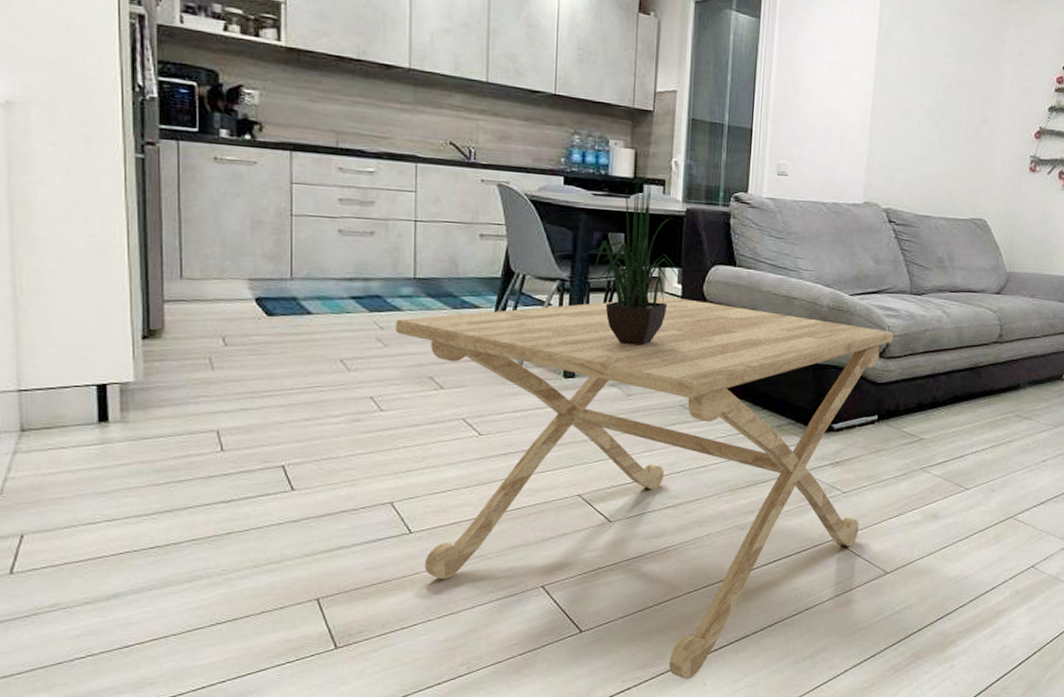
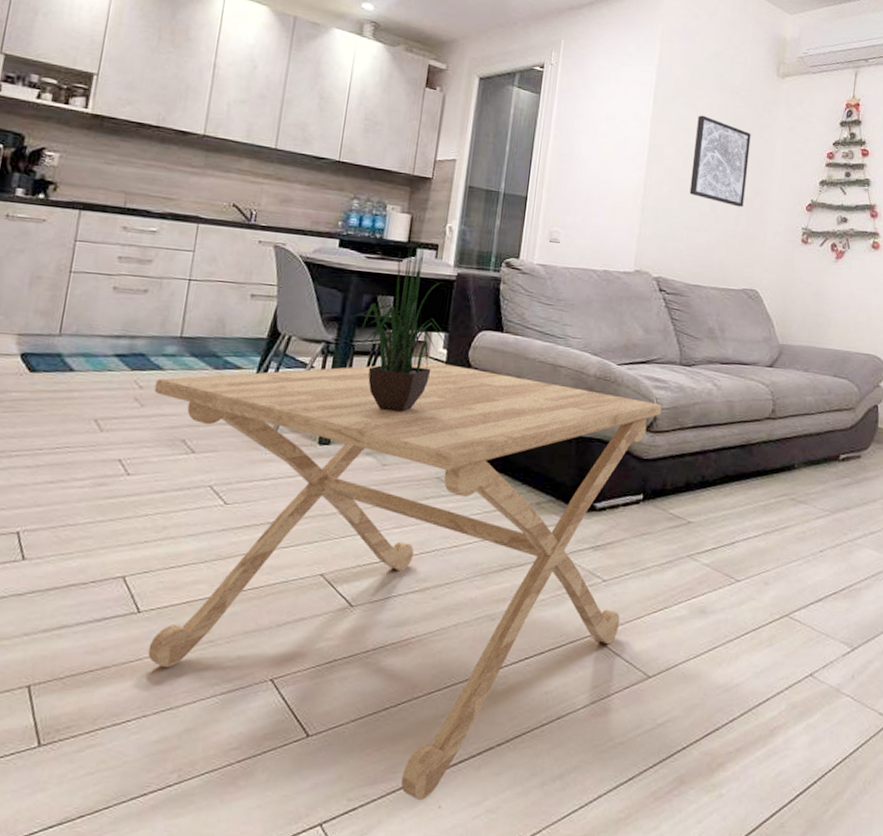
wall art: none [917,39,980,136] -> present [689,115,751,208]

